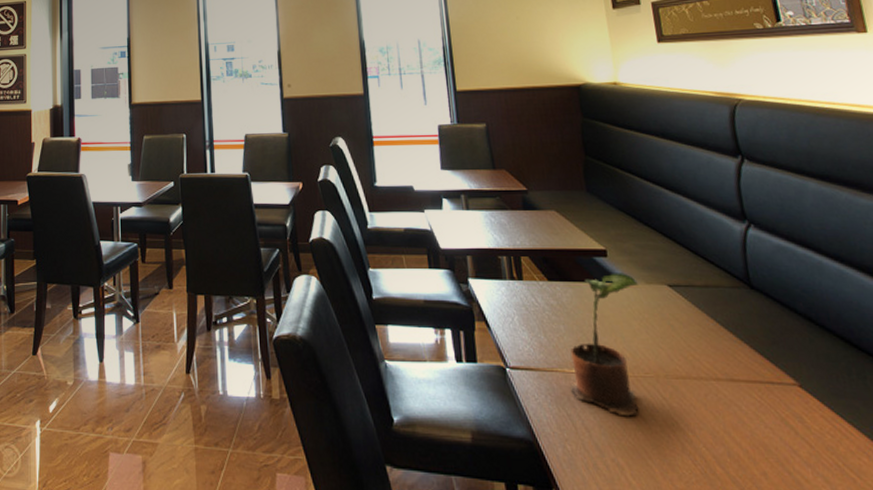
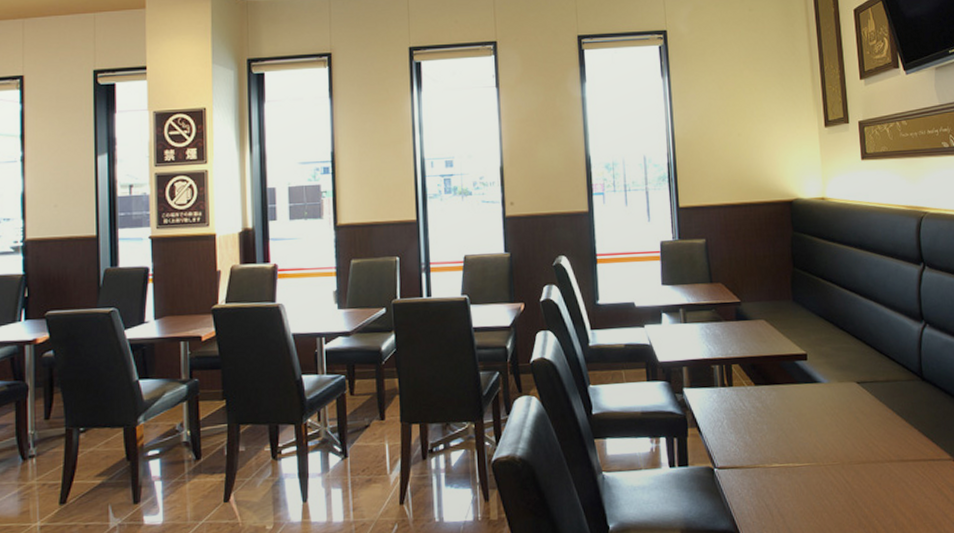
potted plant: present [570,273,640,417] -> none [770,373,832,501]

